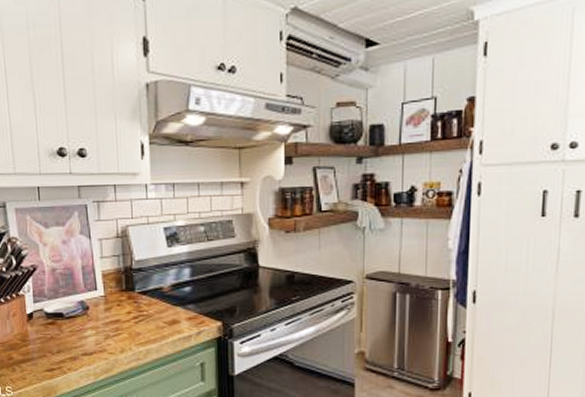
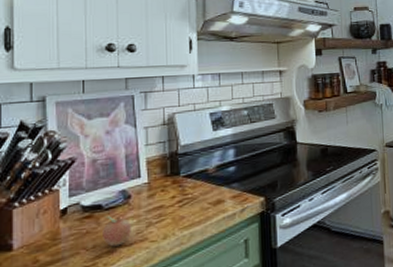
fruit: none [65,324,91,354] -> present [103,216,131,247]

